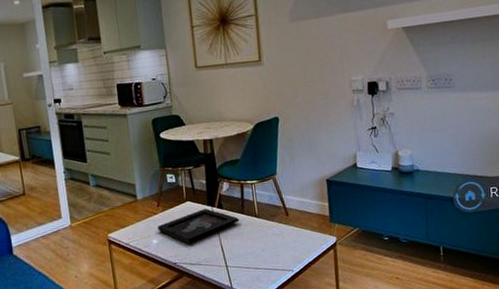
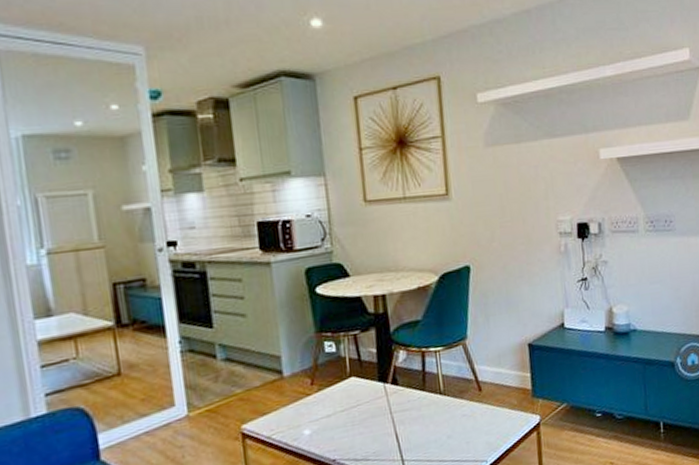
decorative tray: present [158,208,240,244] -> none [311,385,420,434]

